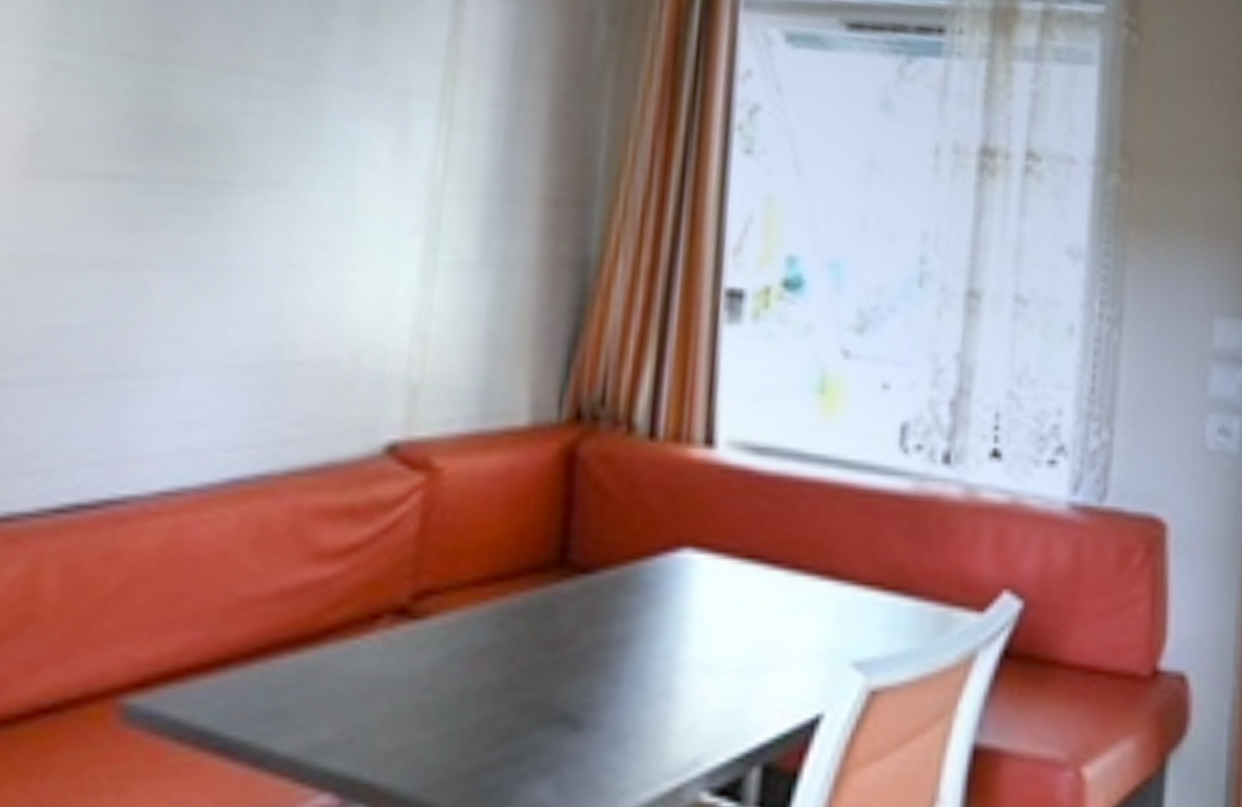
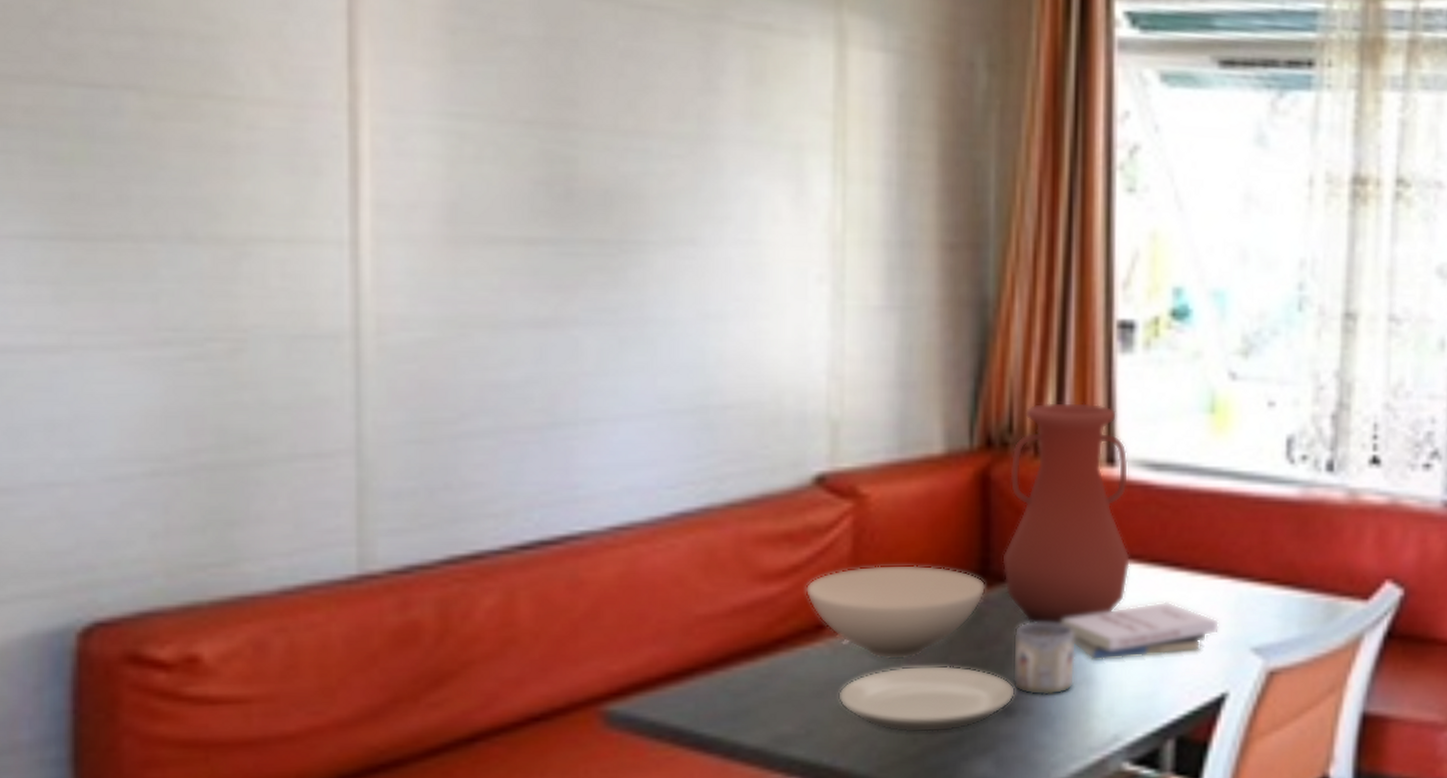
bowl: none [362,547,563,659] -> present [805,564,986,660]
plate: none [387,667,586,746] -> present [838,665,1016,733]
vase: none [582,373,728,626] -> present [1002,401,1131,625]
mug: none [583,620,658,707] -> present [1012,621,1077,695]
books: none [643,604,818,669] -> present [1062,601,1220,661]

